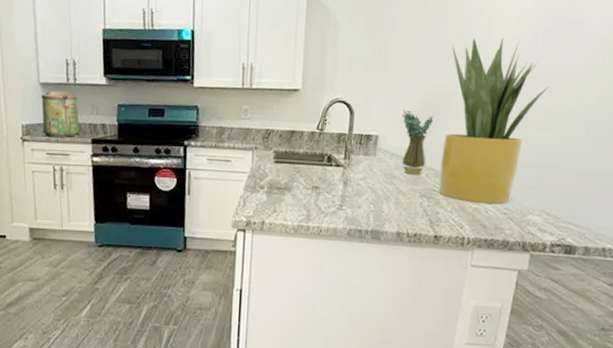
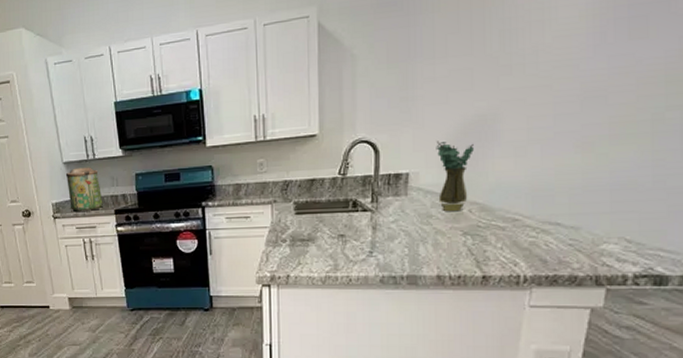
planter: present [438,37,549,205] -> none [485,40,625,237]

